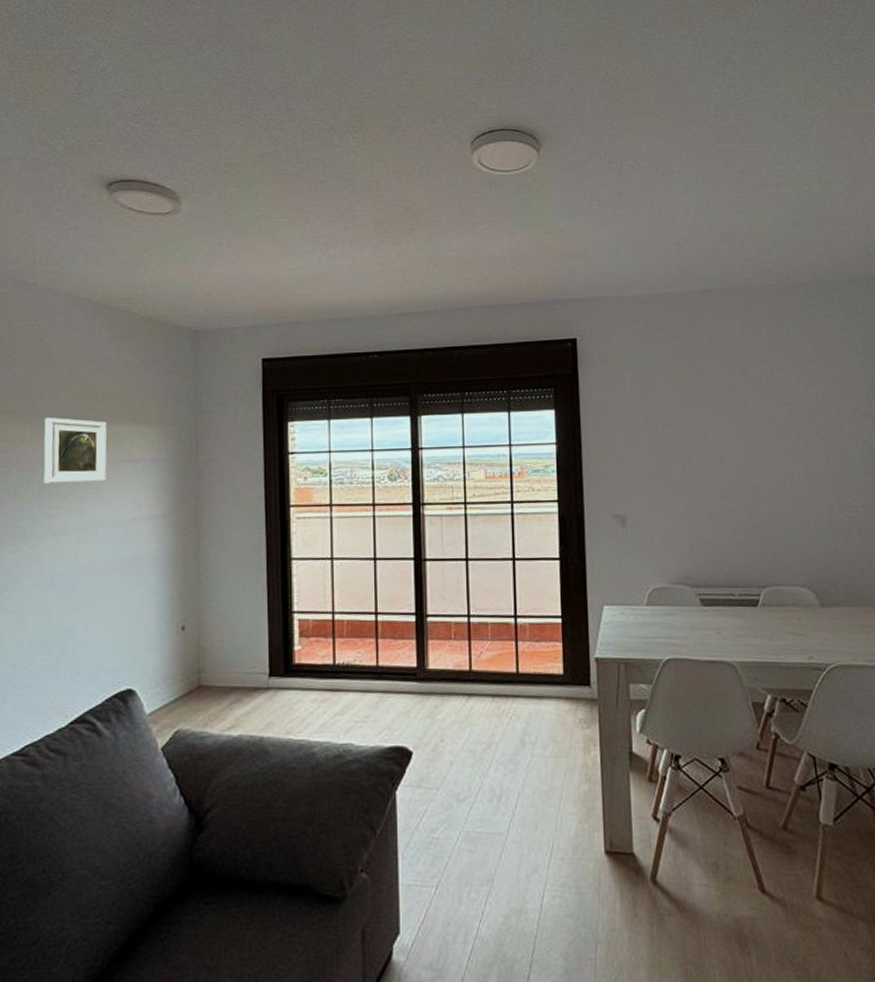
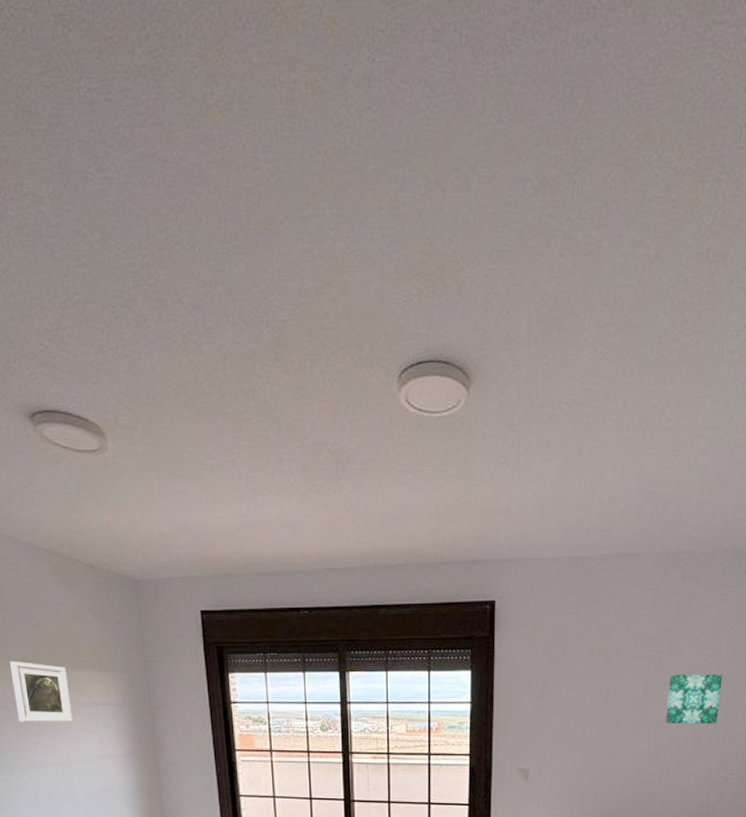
wall art: none [770,403,831,459] -> present [665,674,723,724]

